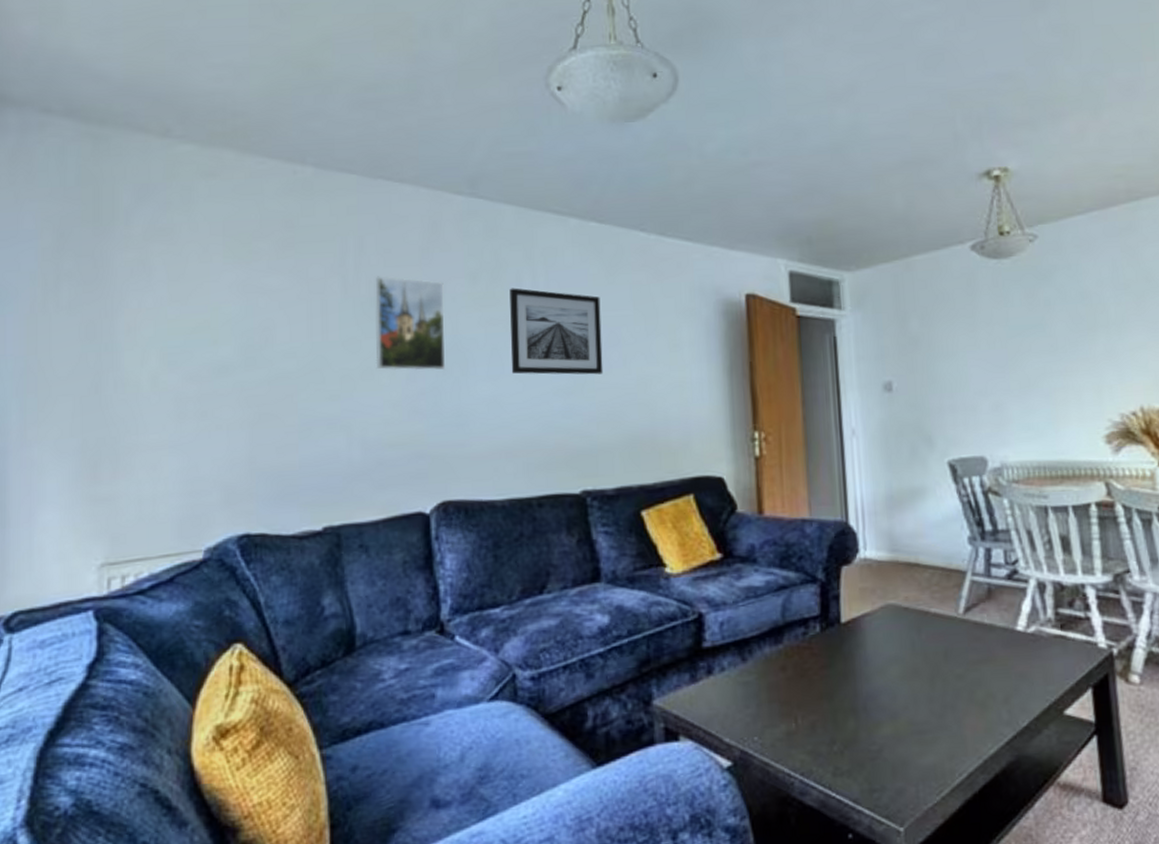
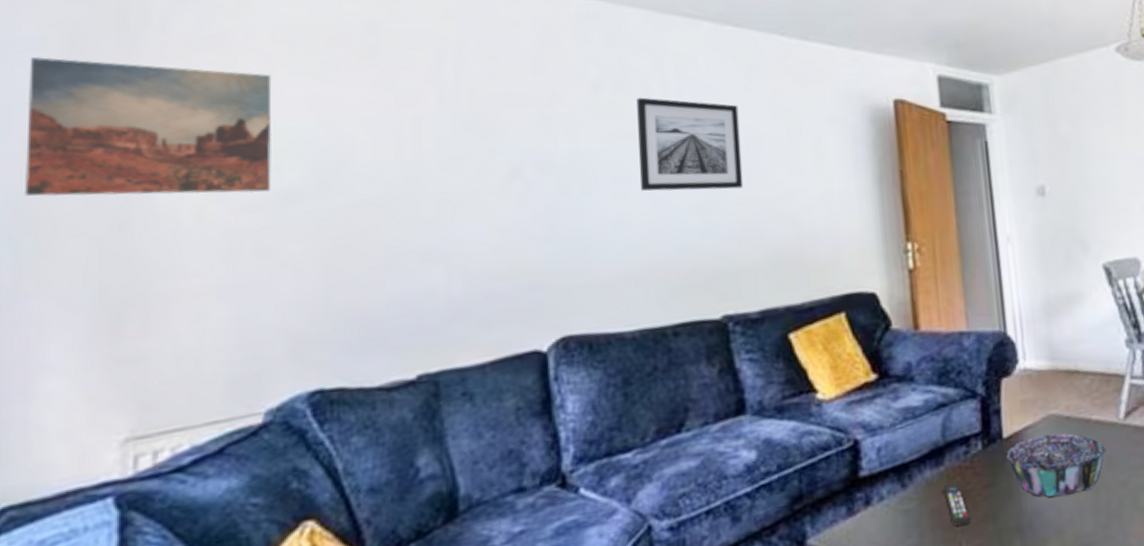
wall art: none [27,246,210,365] -> present [23,57,272,197]
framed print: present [375,276,445,371] -> none [479,86,563,192]
remote control: none [782,661,806,702] -> present [944,483,970,526]
decorative bowl: none [843,623,944,683] -> present [1006,434,1106,498]

